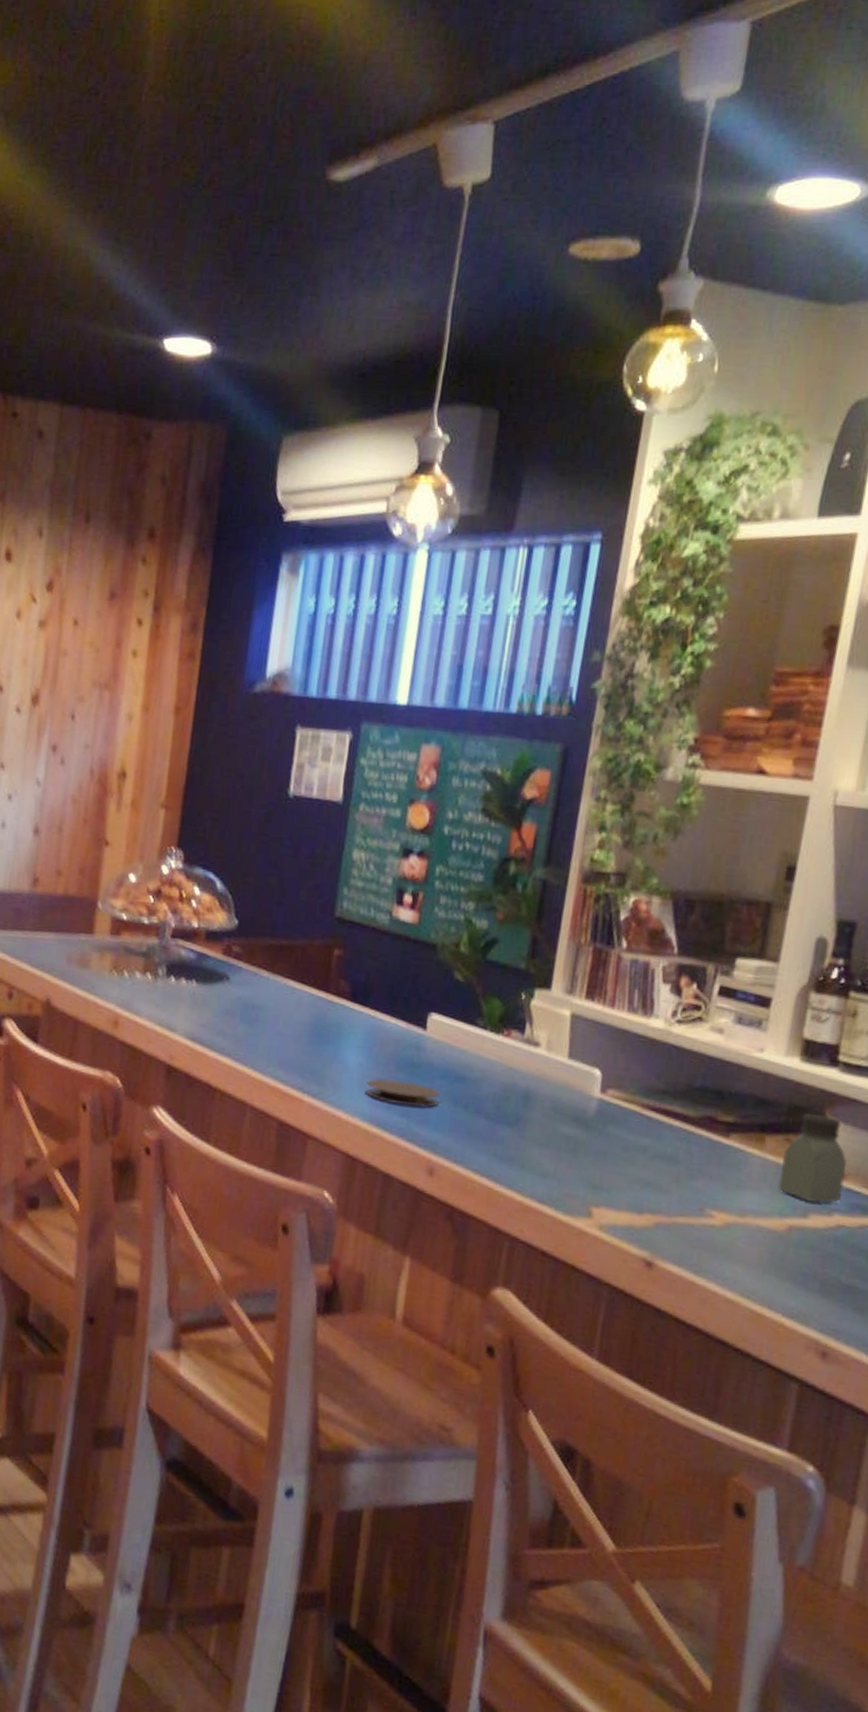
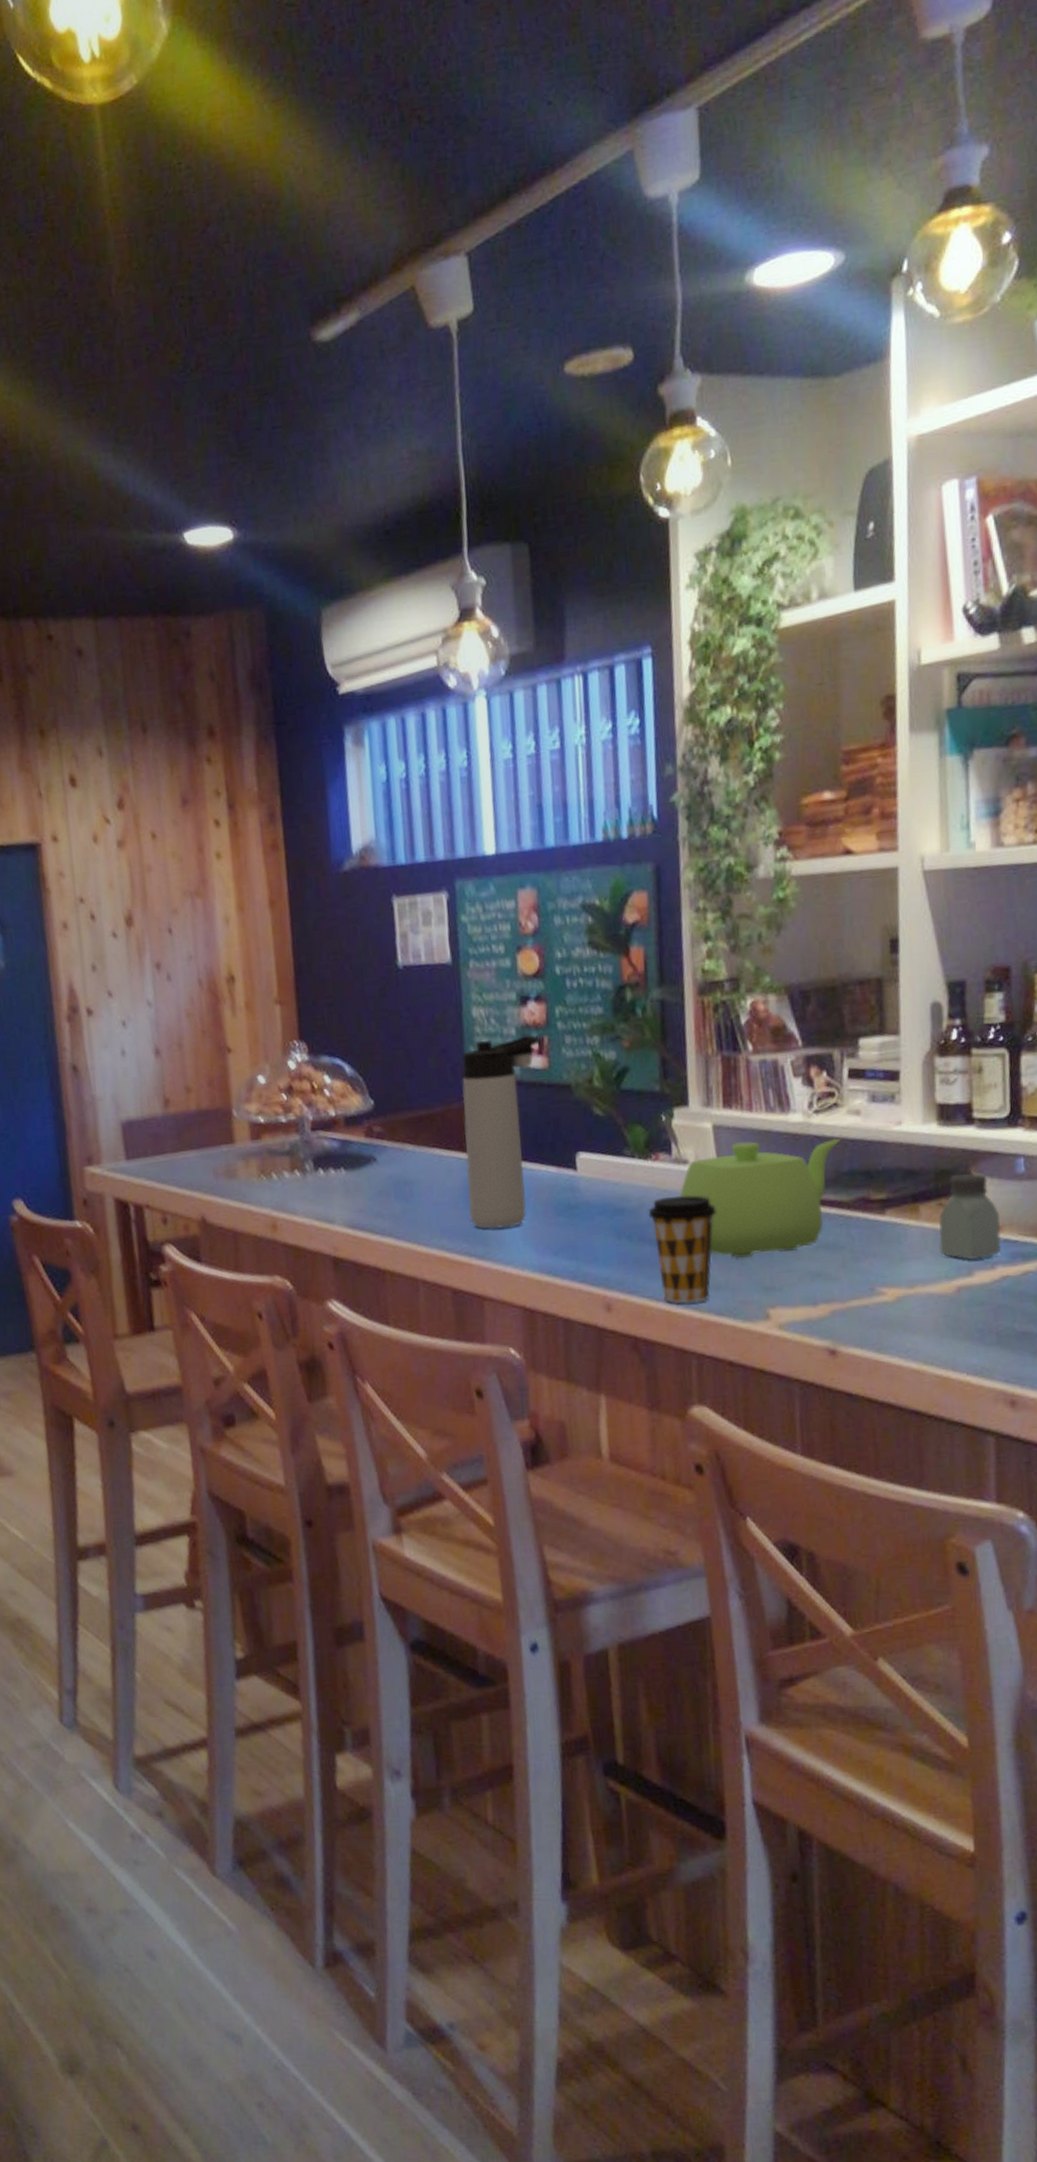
thermos bottle: none [310,884,415,1073] -> present [461,1035,540,1229]
coaster: present [365,1078,440,1108] -> none [530,1224,603,1250]
coffee cup: none [487,1074,559,1186] -> present [648,1195,717,1304]
teapot: none [525,1036,698,1155] -> present [680,1138,841,1258]

